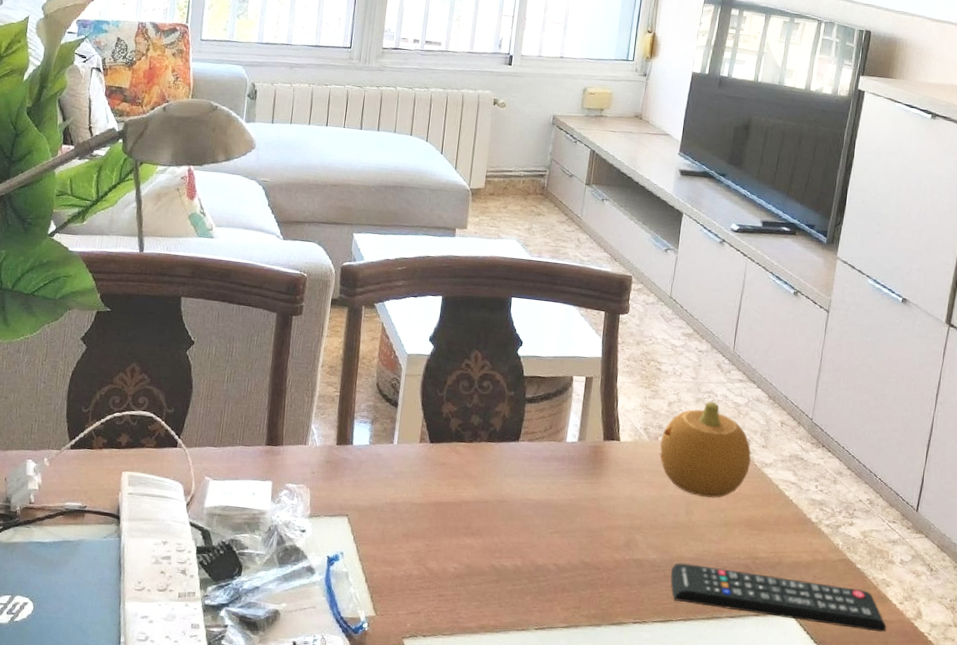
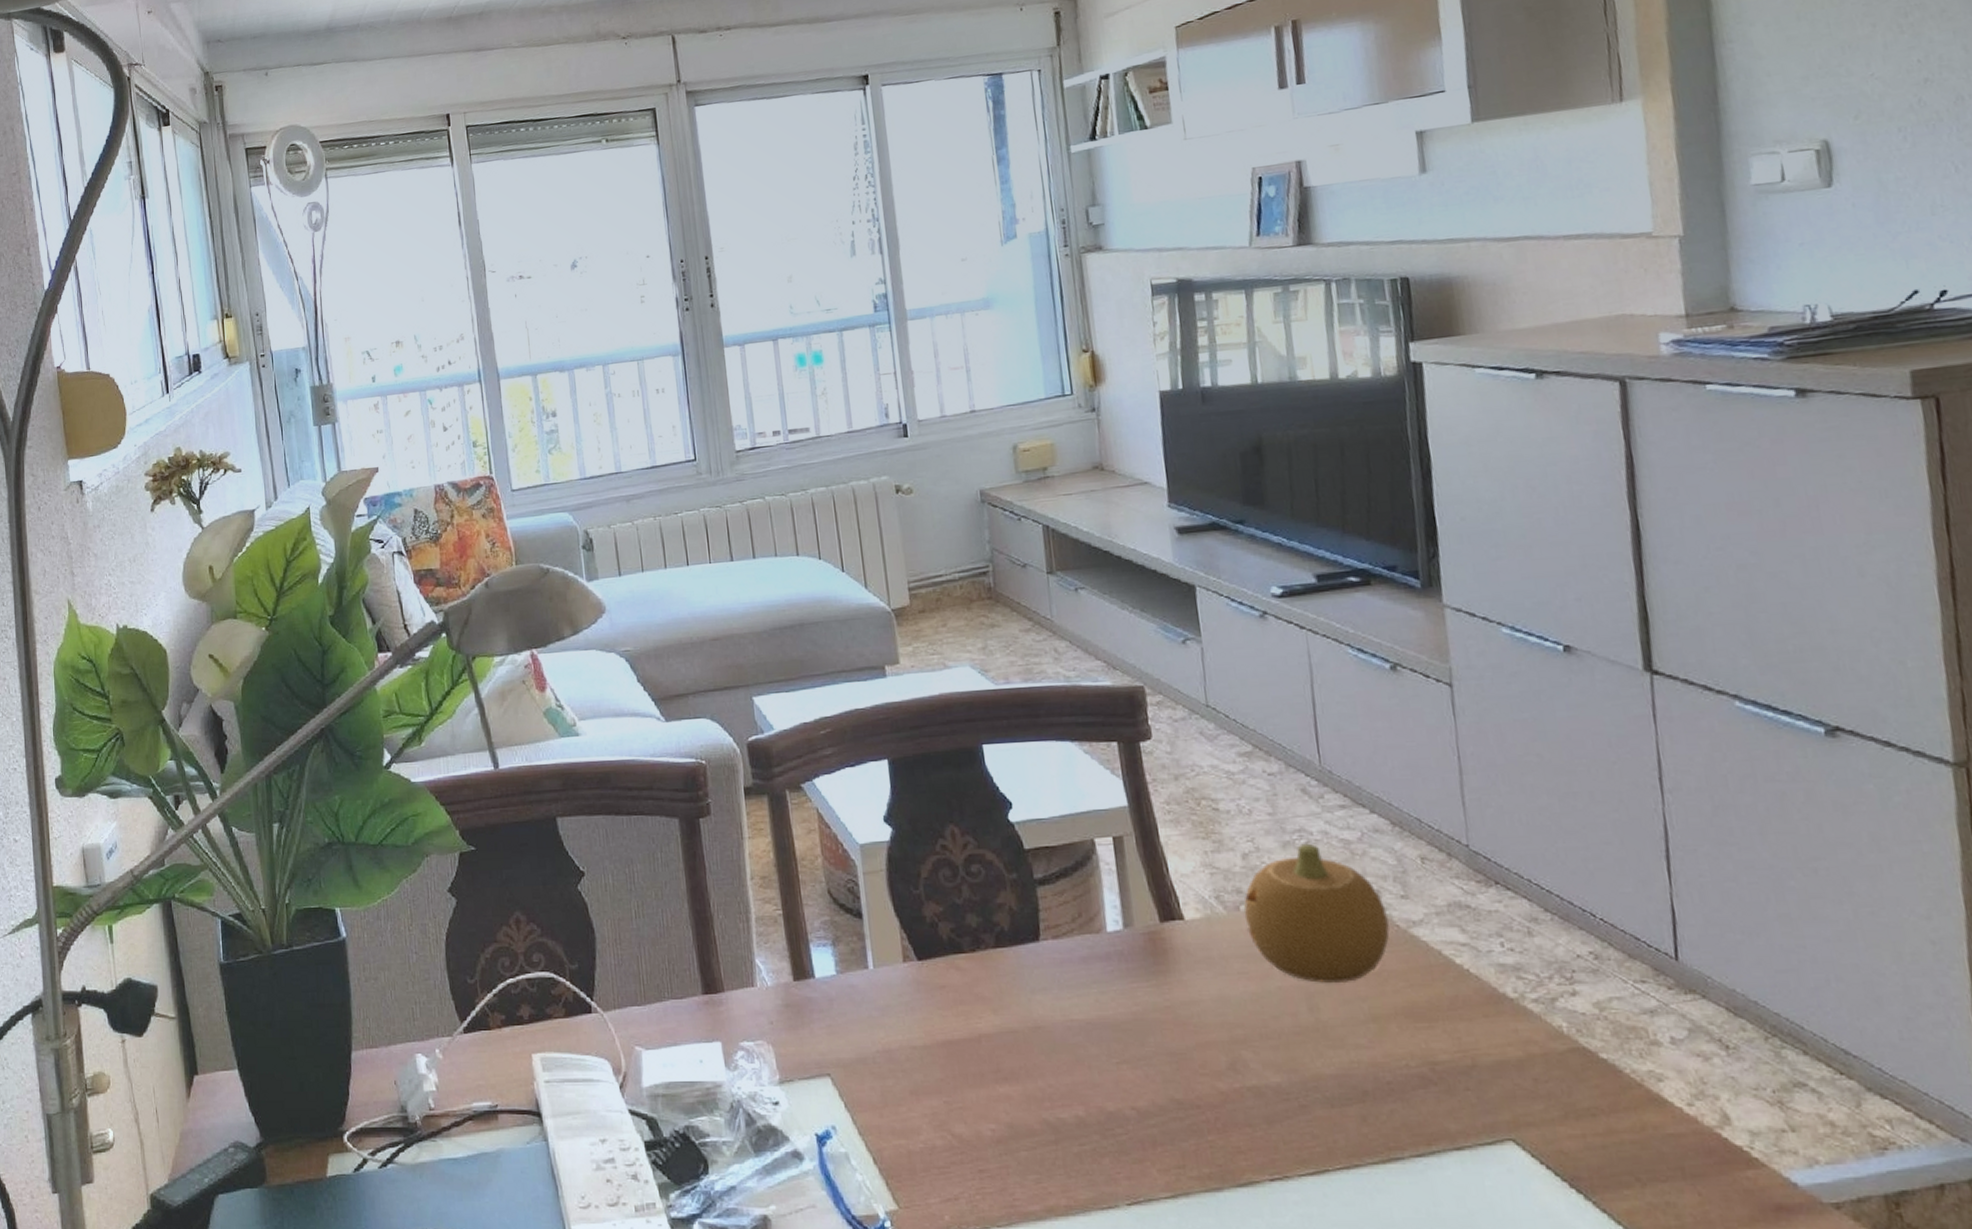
remote control: present [670,562,887,633] -> none [1308,1084,1677,1154]

